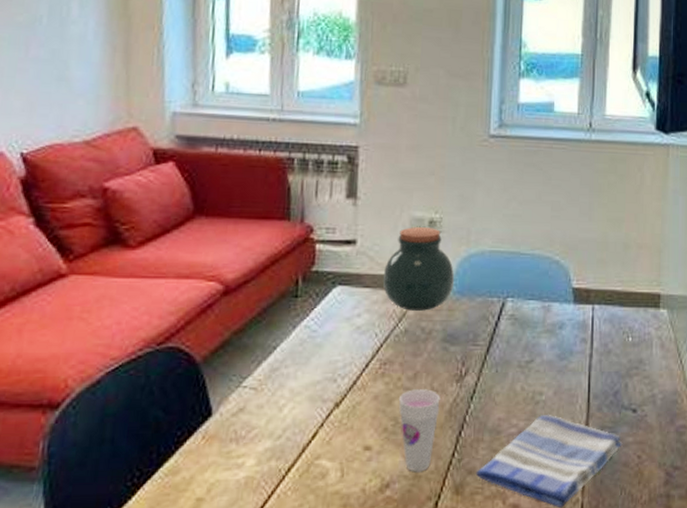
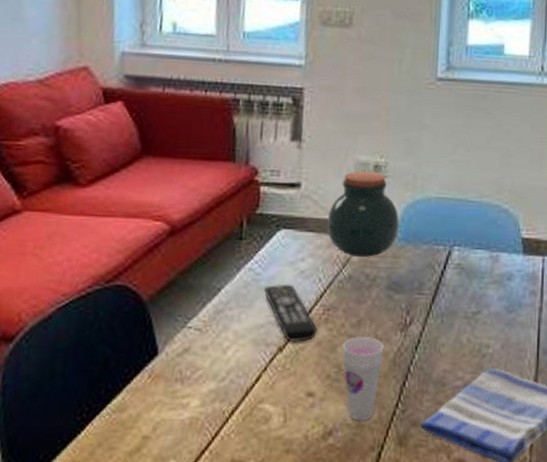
remote control: none [320,340,375,398] -> present [264,283,319,343]

